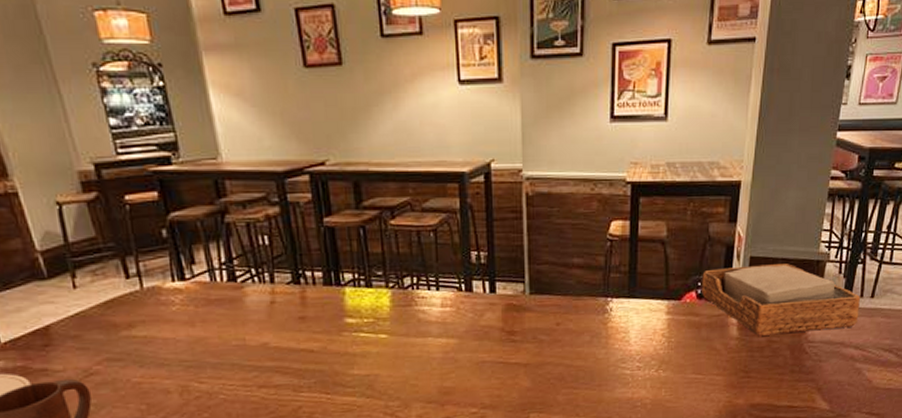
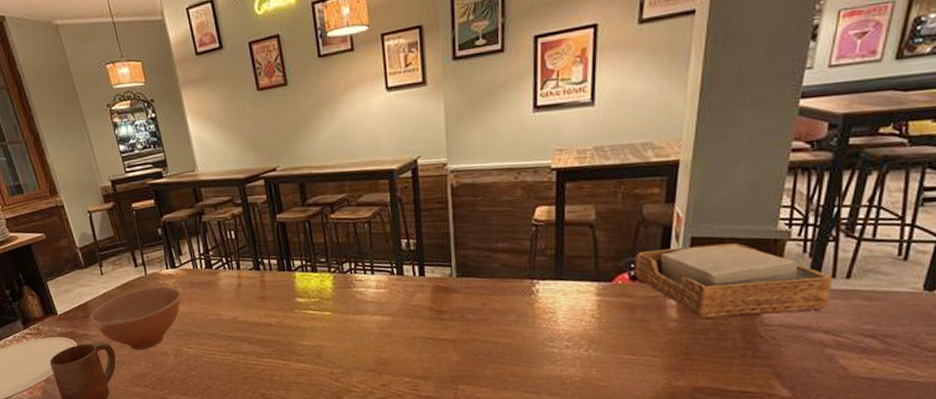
bowl: none [52,304,193,389] -> present [89,286,182,351]

